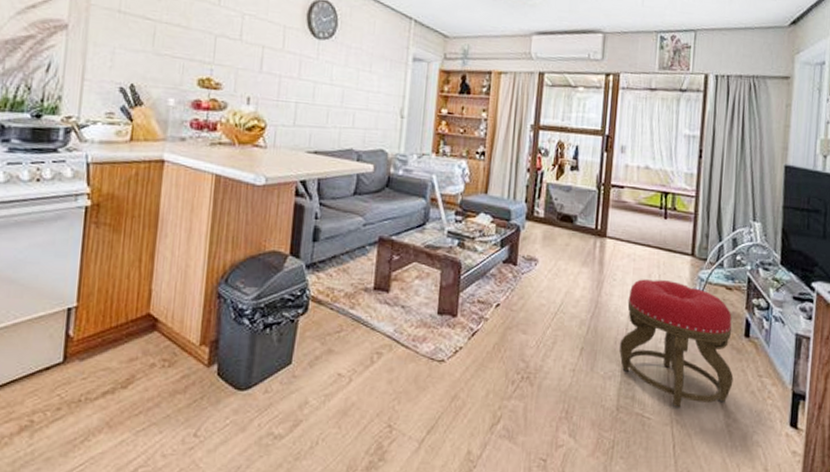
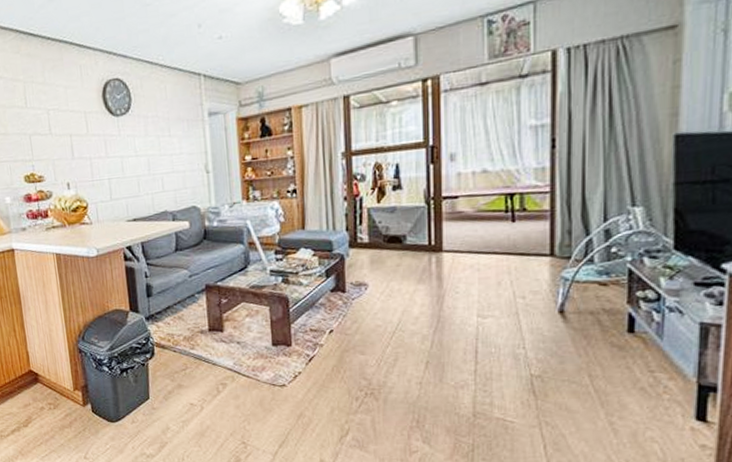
stool: present [619,279,734,408] -> none [469,285,616,411]

